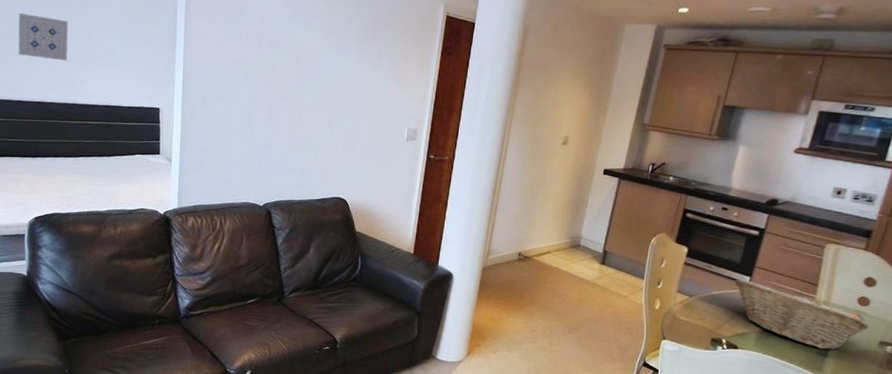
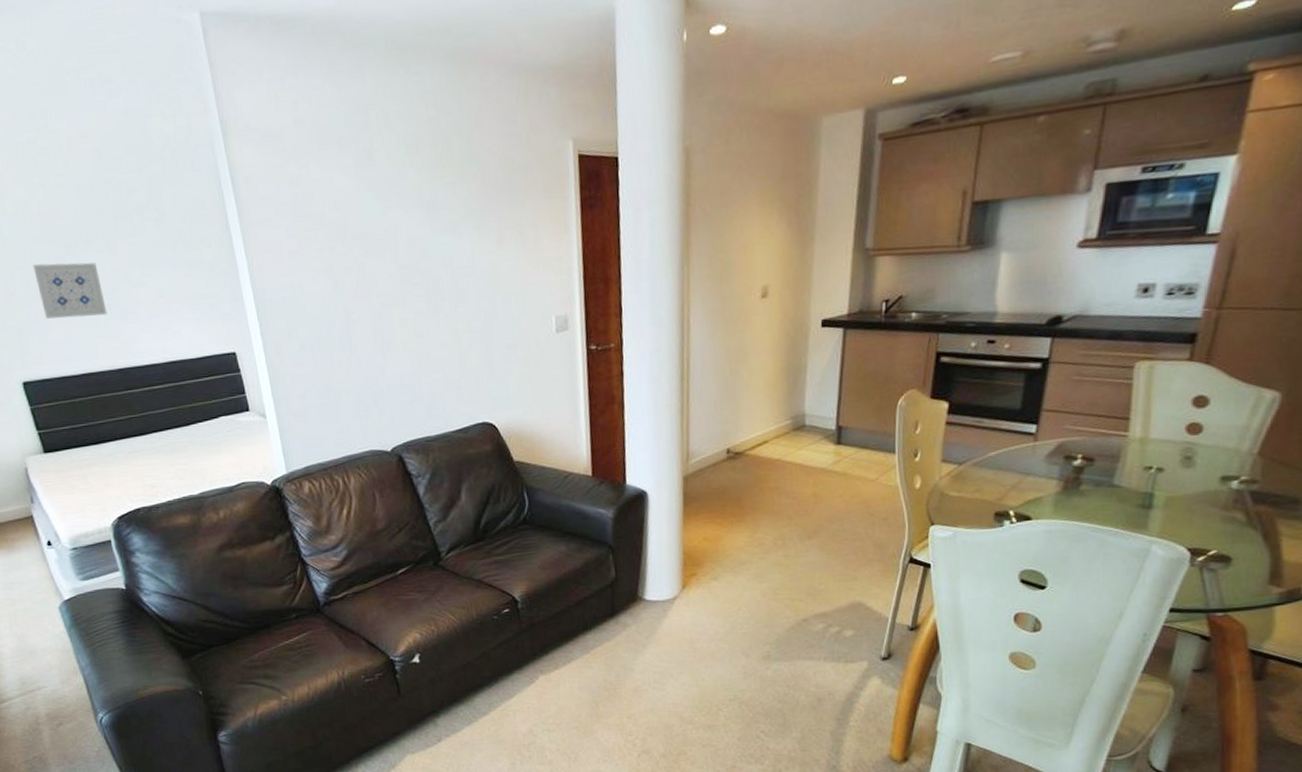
fruit basket: present [734,279,869,350] -> none [1016,429,1204,501]

